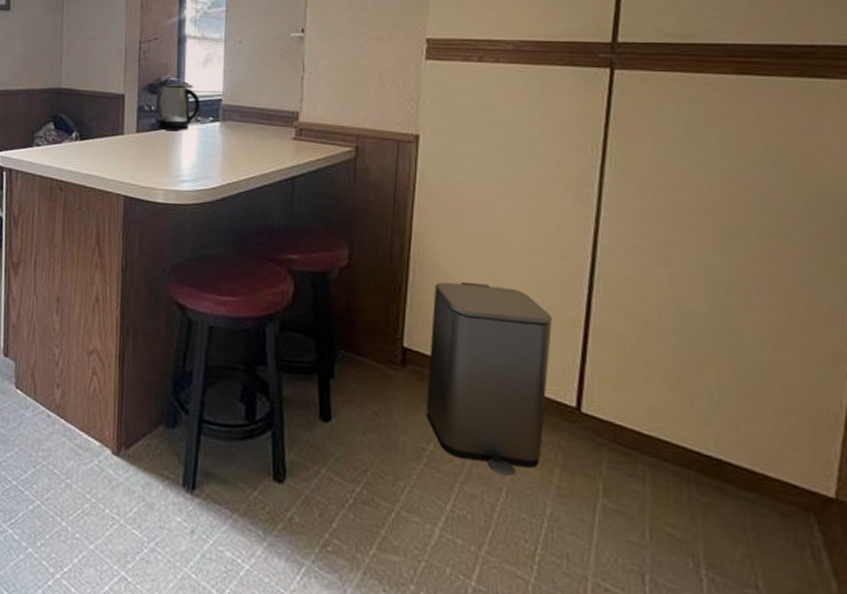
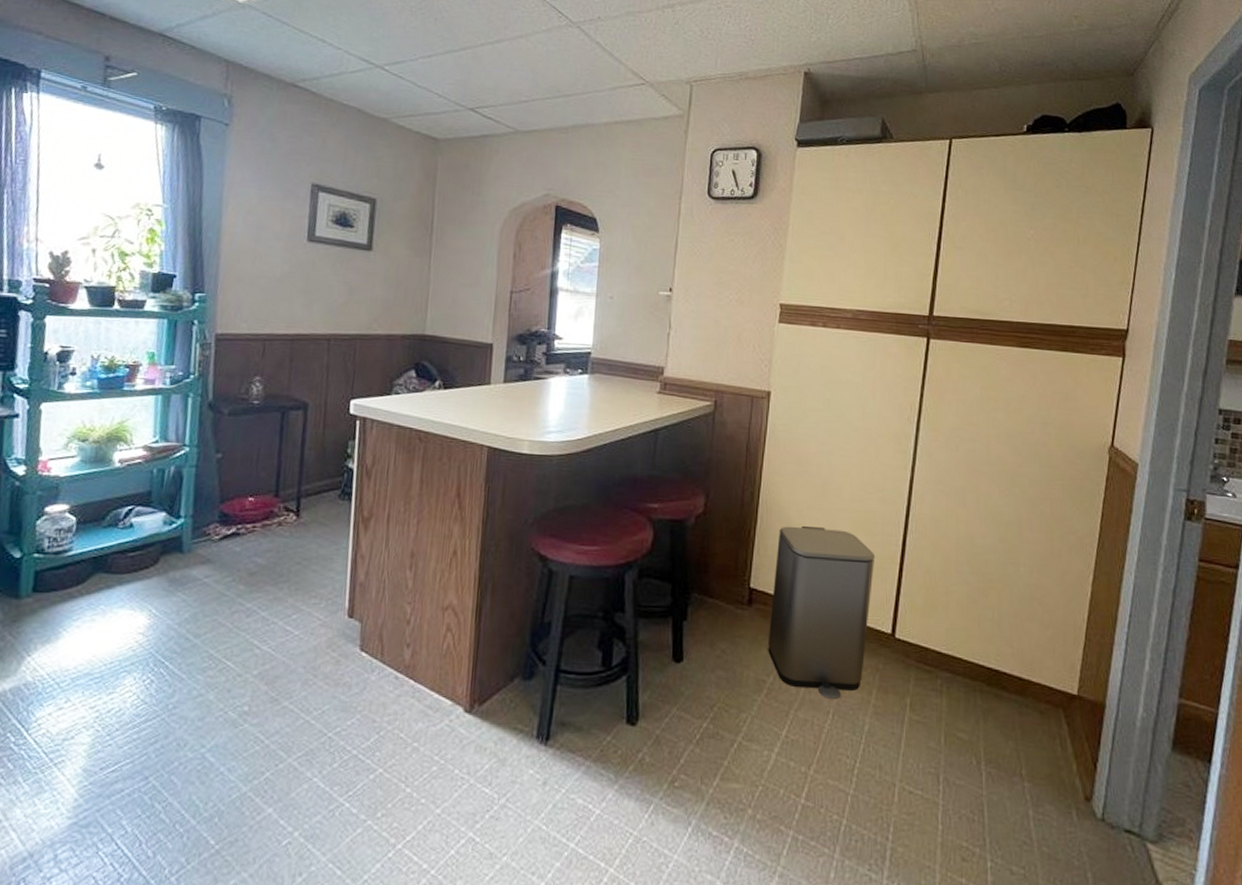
kettle: present [157,83,200,131] -> none [525,334,570,383]

